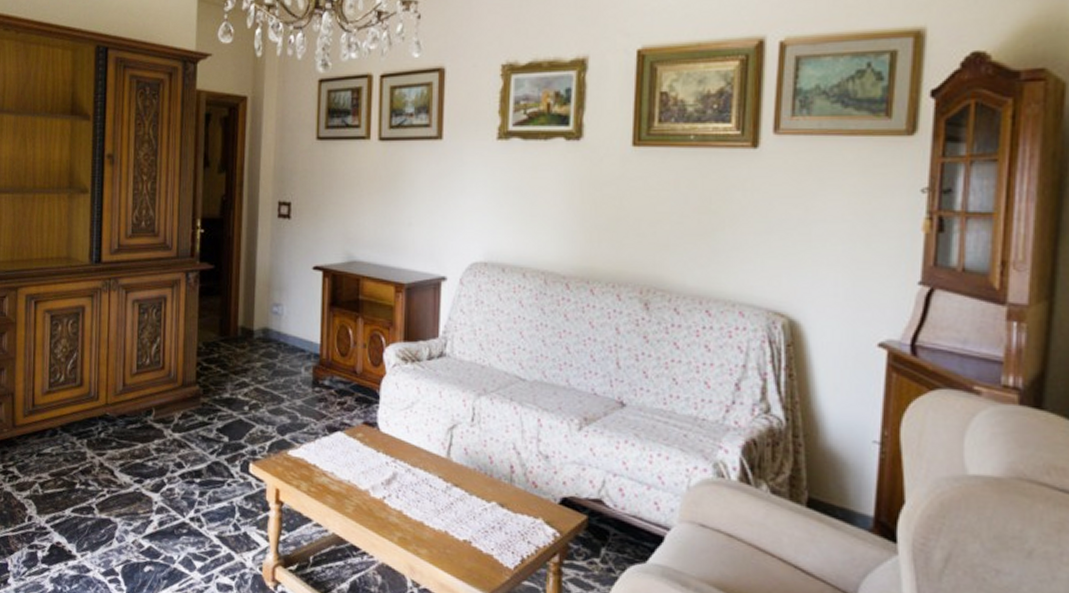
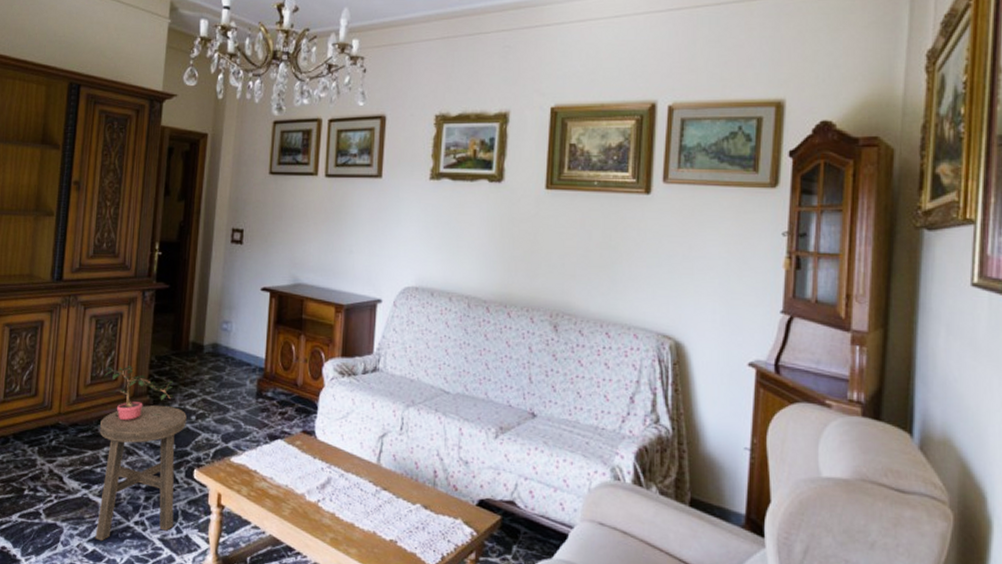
stool: none [148,394,239,538] -> present [95,405,187,542]
potted plant: none [150,353,226,411] -> present [104,365,175,420]

